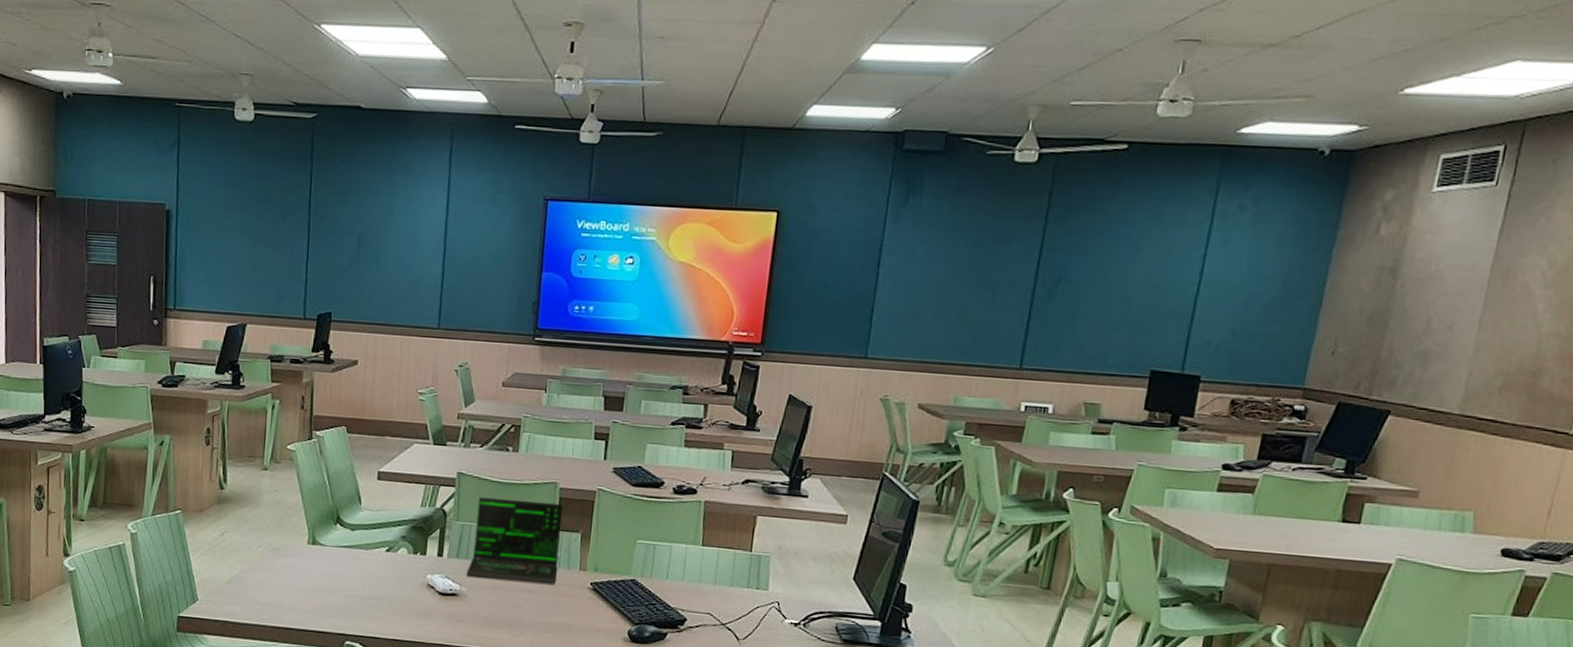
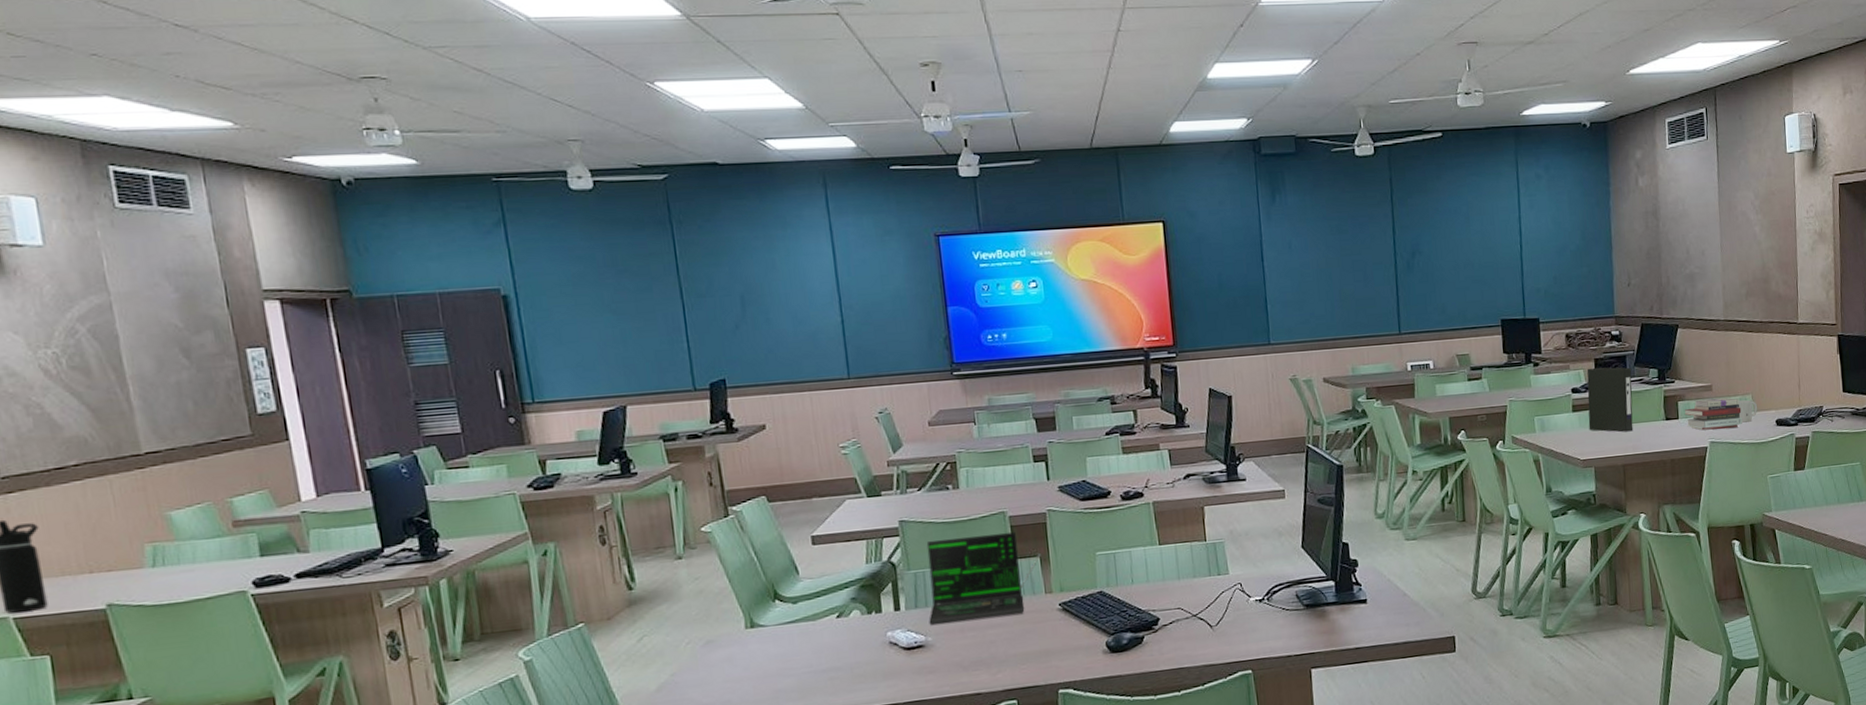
binder: none [1233,444,1310,527] -> present [1587,367,1633,433]
books: none [1369,505,1455,549] -> present [1684,397,1742,431]
mug: none [1448,516,1479,545] -> present [1737,399,1758,423]

